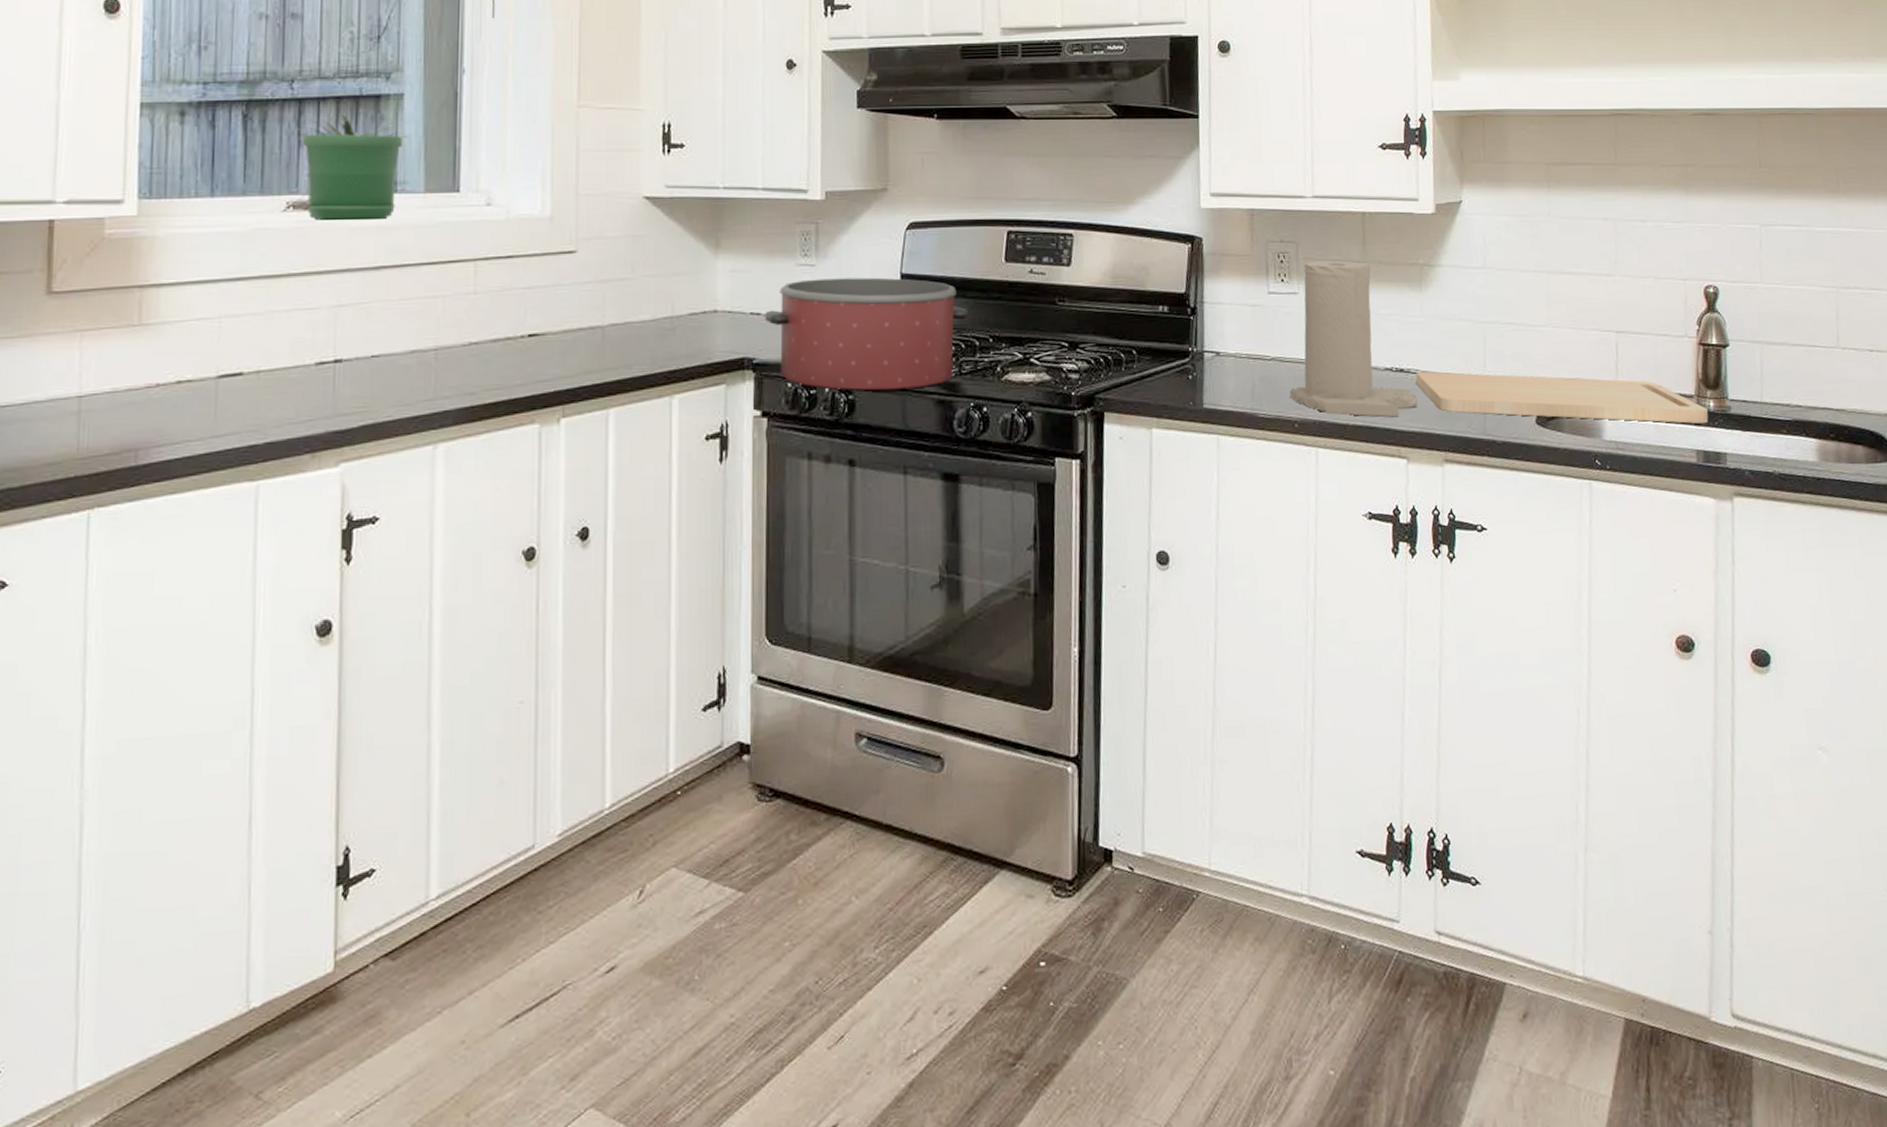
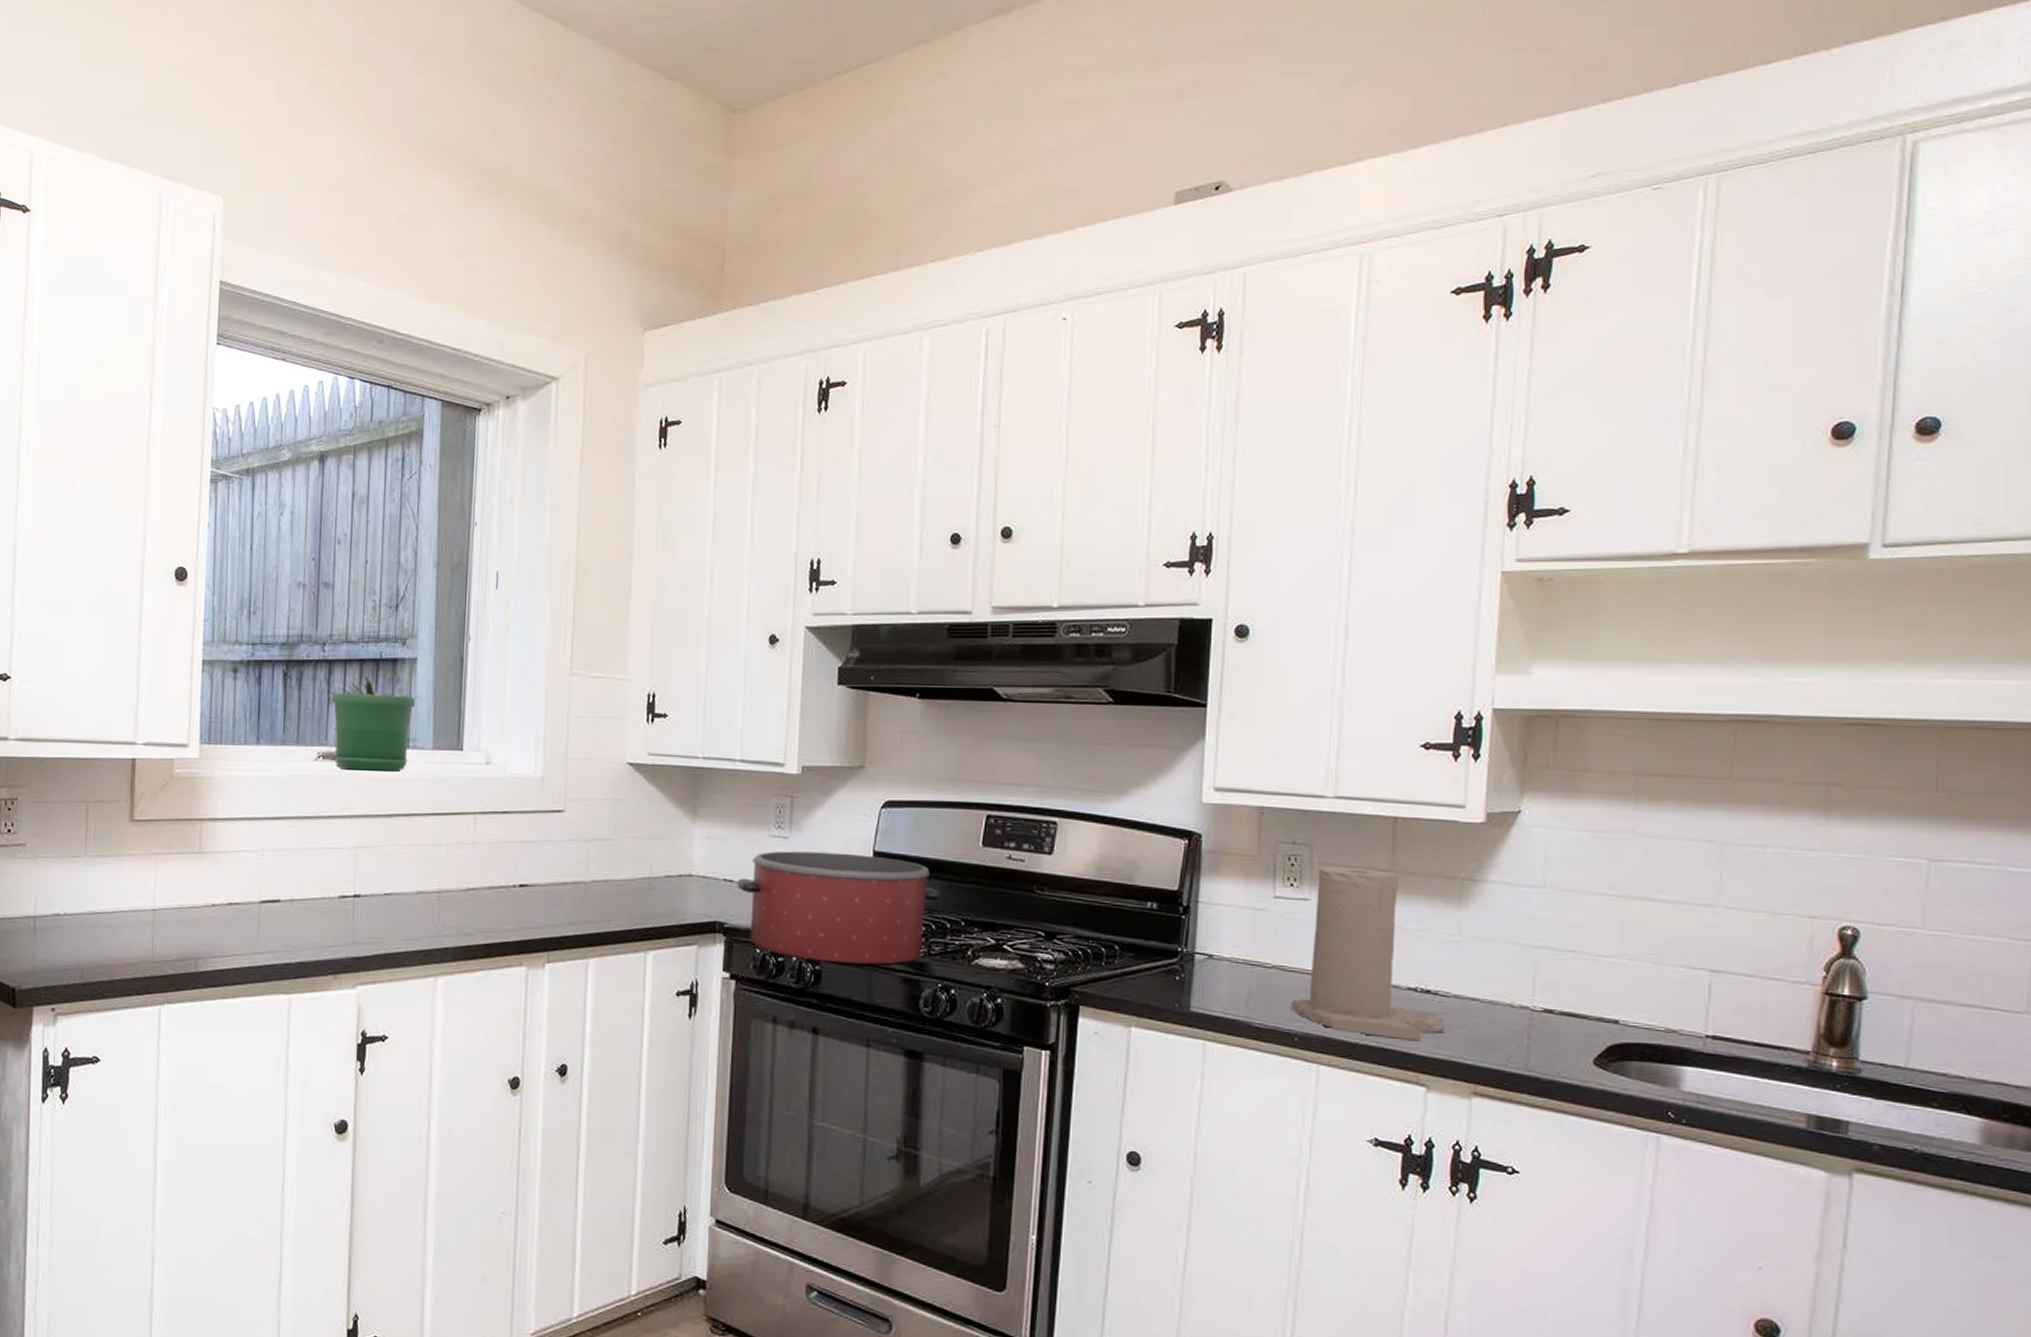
cutting board: present [1415,372,1709,424] -> none [1445,995,1829,1086]

